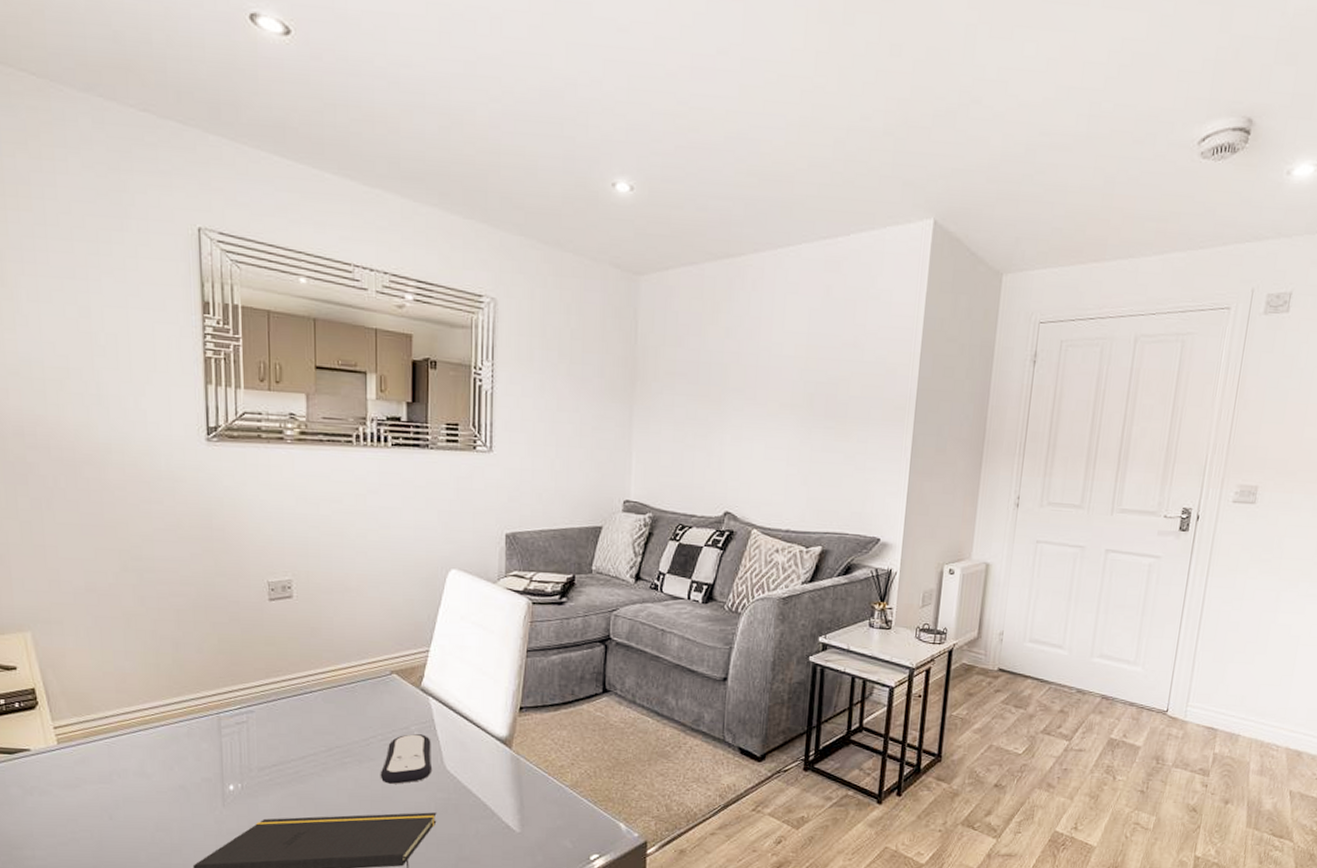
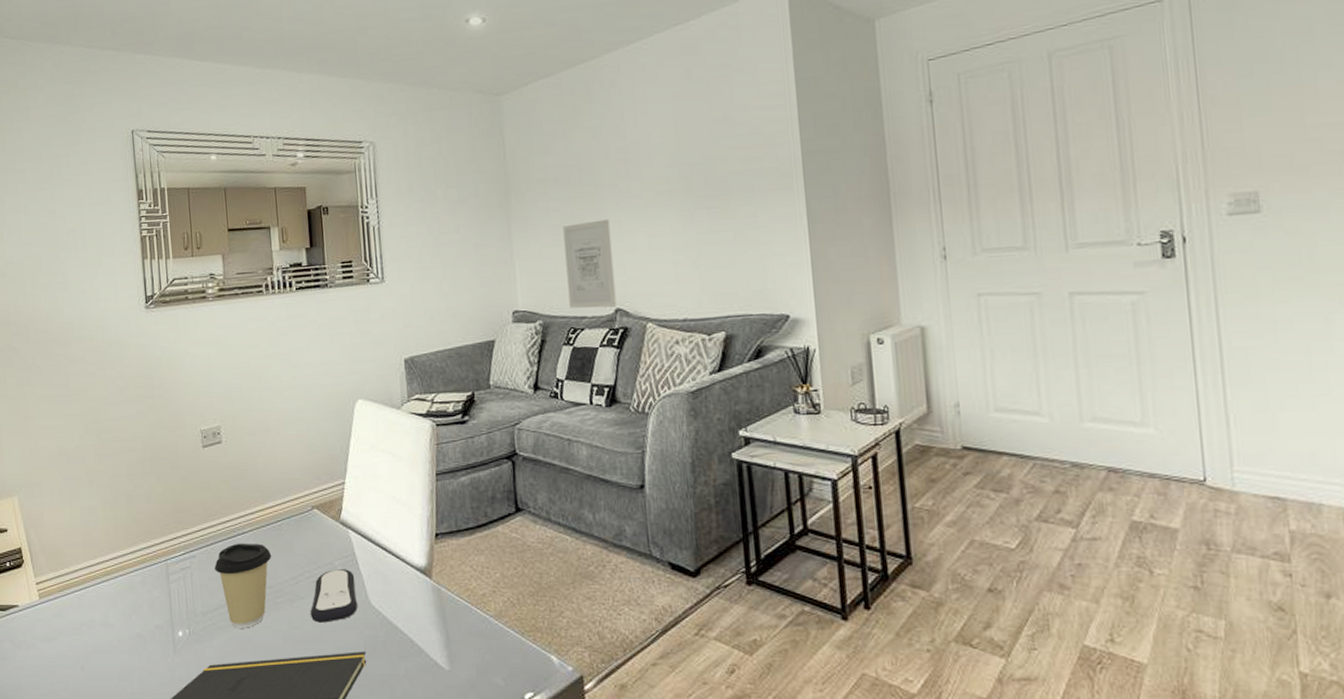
coffee cup: none [276,701,342,786] -> present [214,543,272,628]
wall art: none [681,422,731,510] -> present [563,219,617,309]

